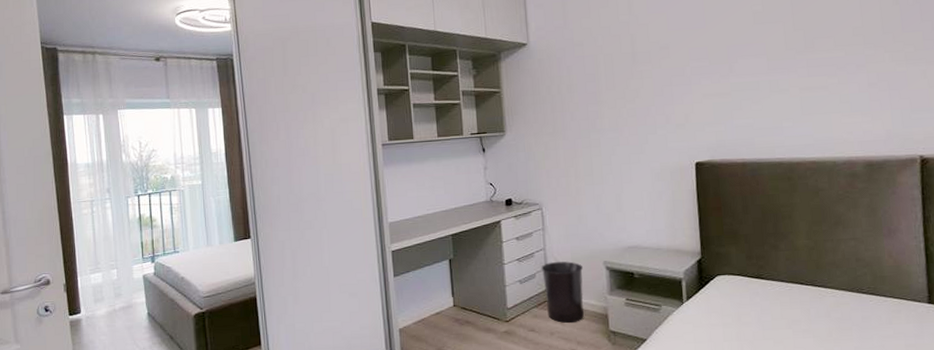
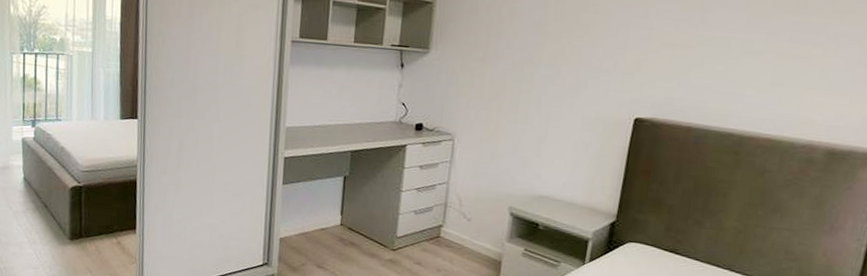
waste bin: present [541,261,584,323] -> none [438,197,485,263]

